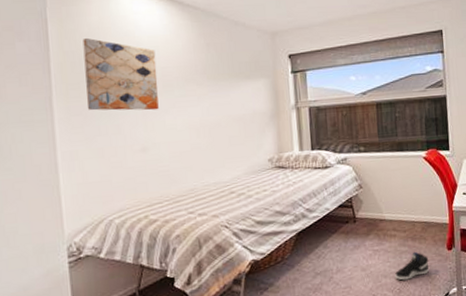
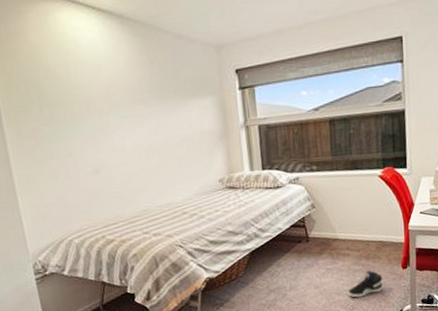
wall art: present [82,38,159,111] -> none [24,58,107,134]

